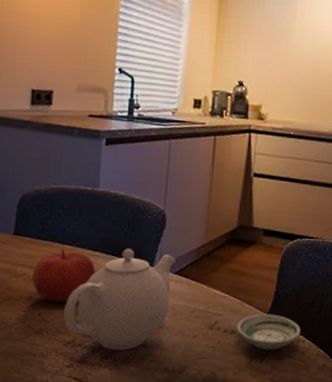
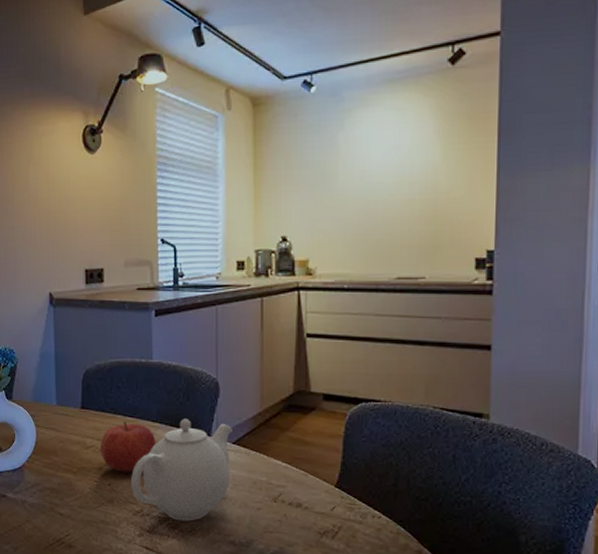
saucer: present [236,313,301,351] -> none [302,485,375,526]

